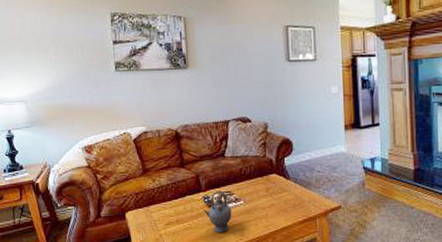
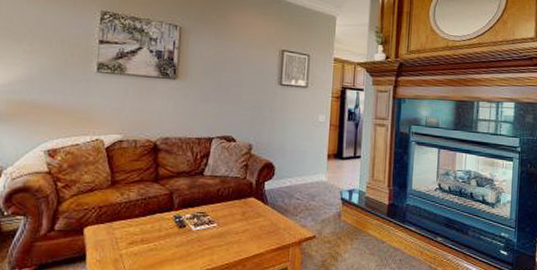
teapot: present [203,190,232,233] -> none [172,210,203,256]

